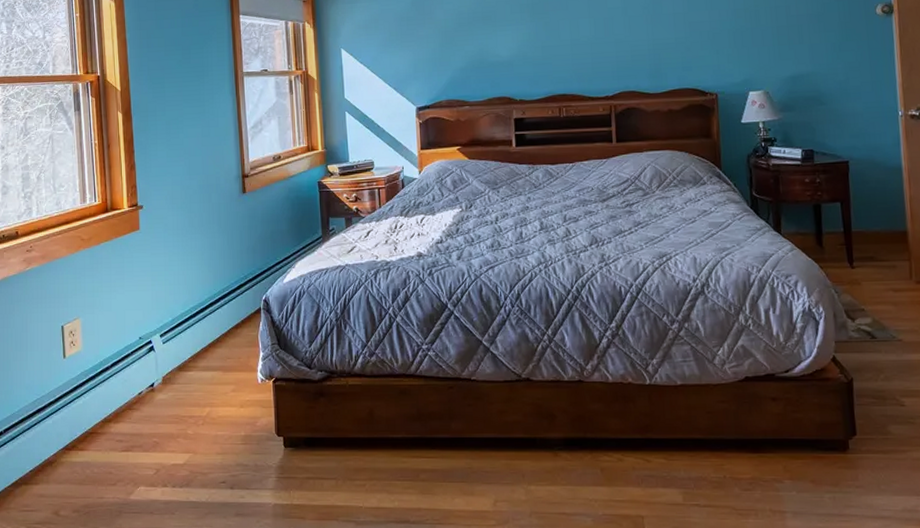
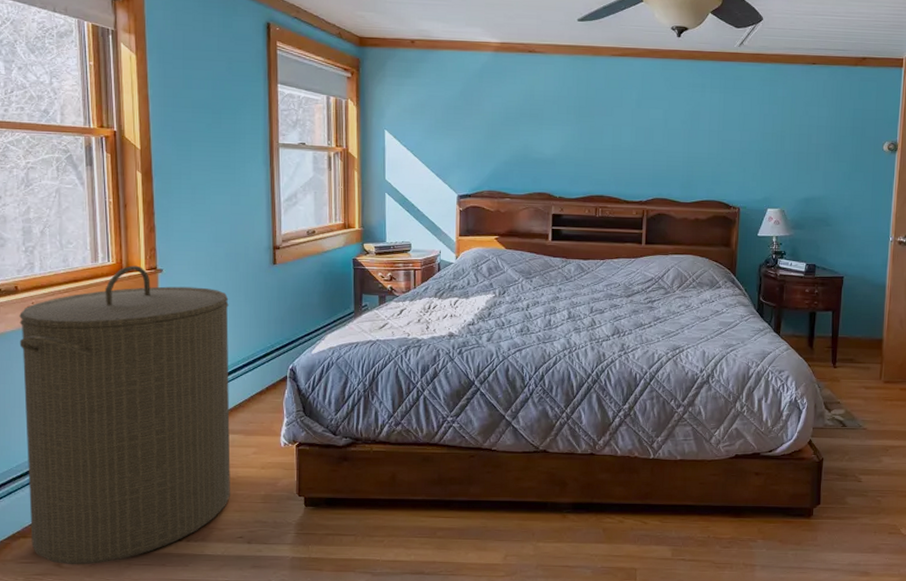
laundry hamper: none [20,203,212,513] -> present [19,265,231,565]

